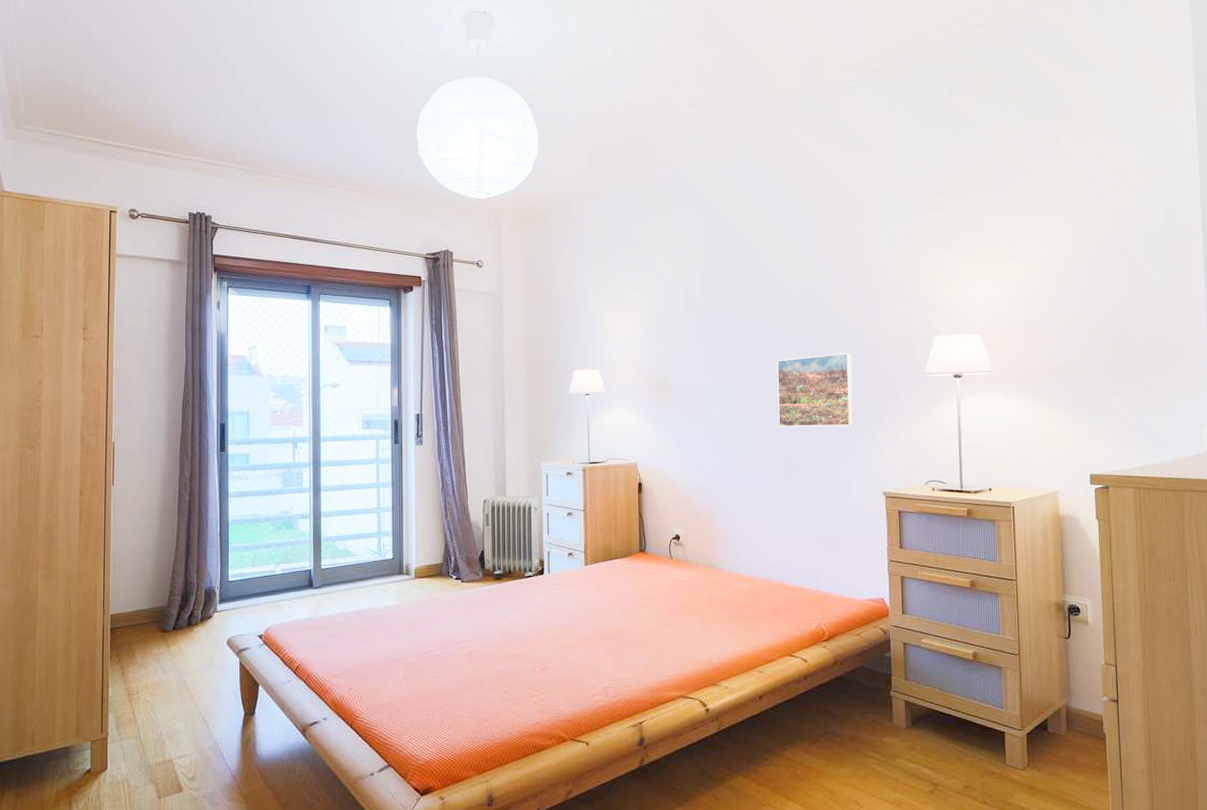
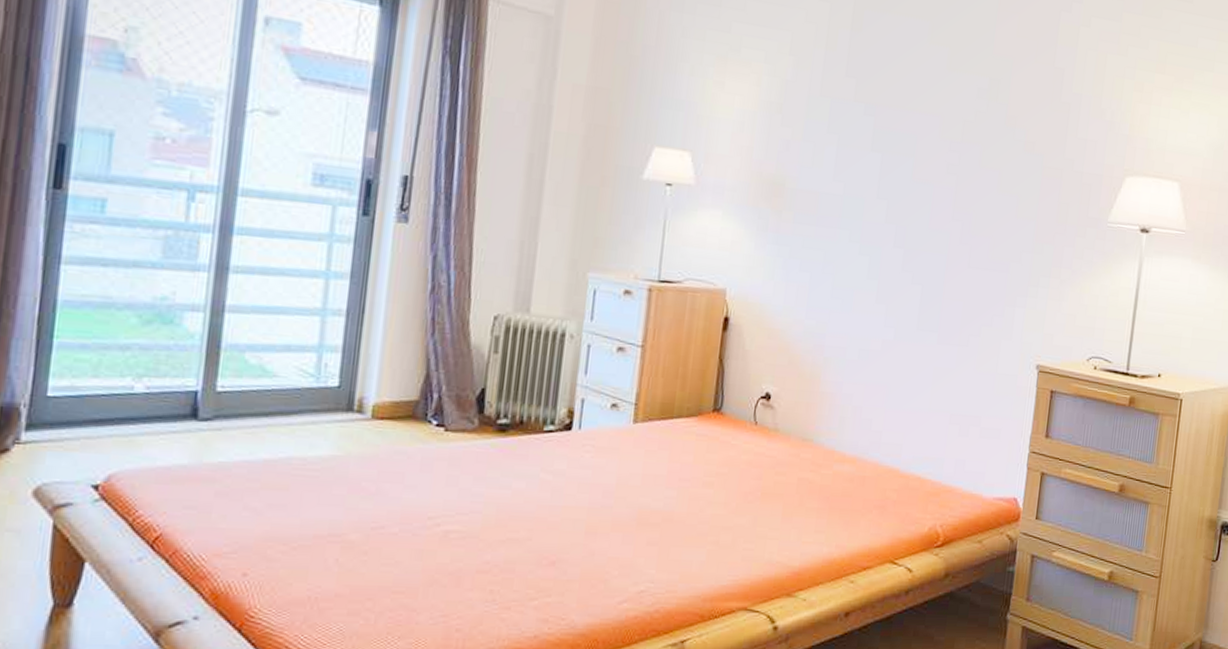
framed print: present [777,353,854,427] -> none [920,176,1025,277]

